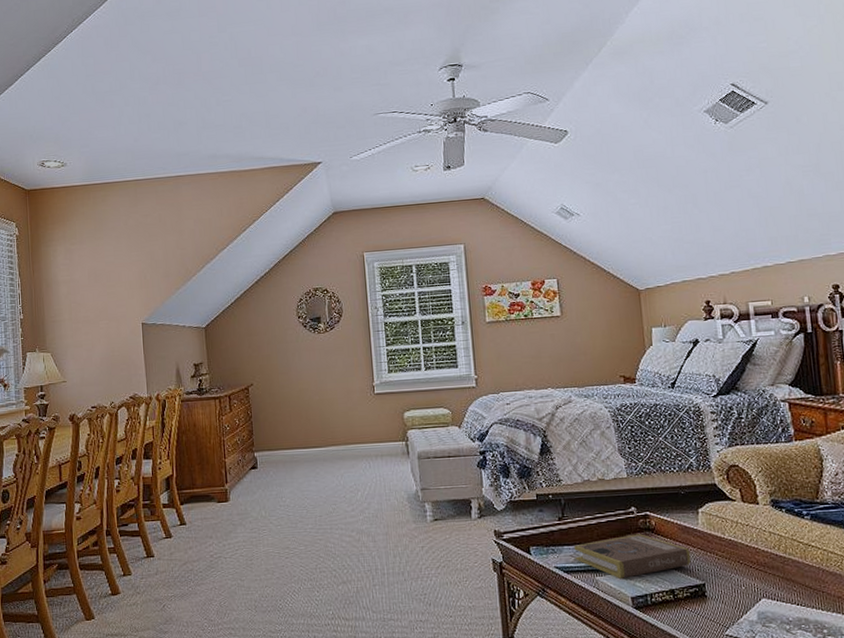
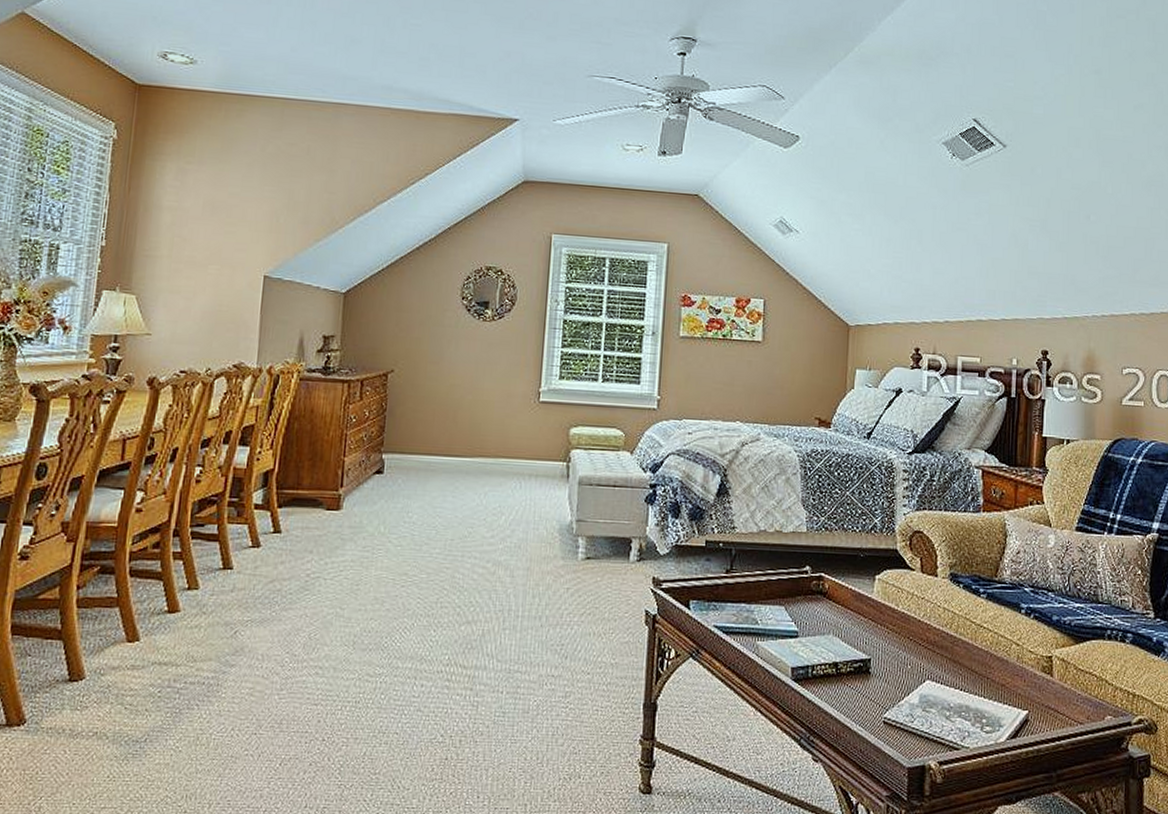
book: present [574,534,691,579] -> none [737,597,861,646]

